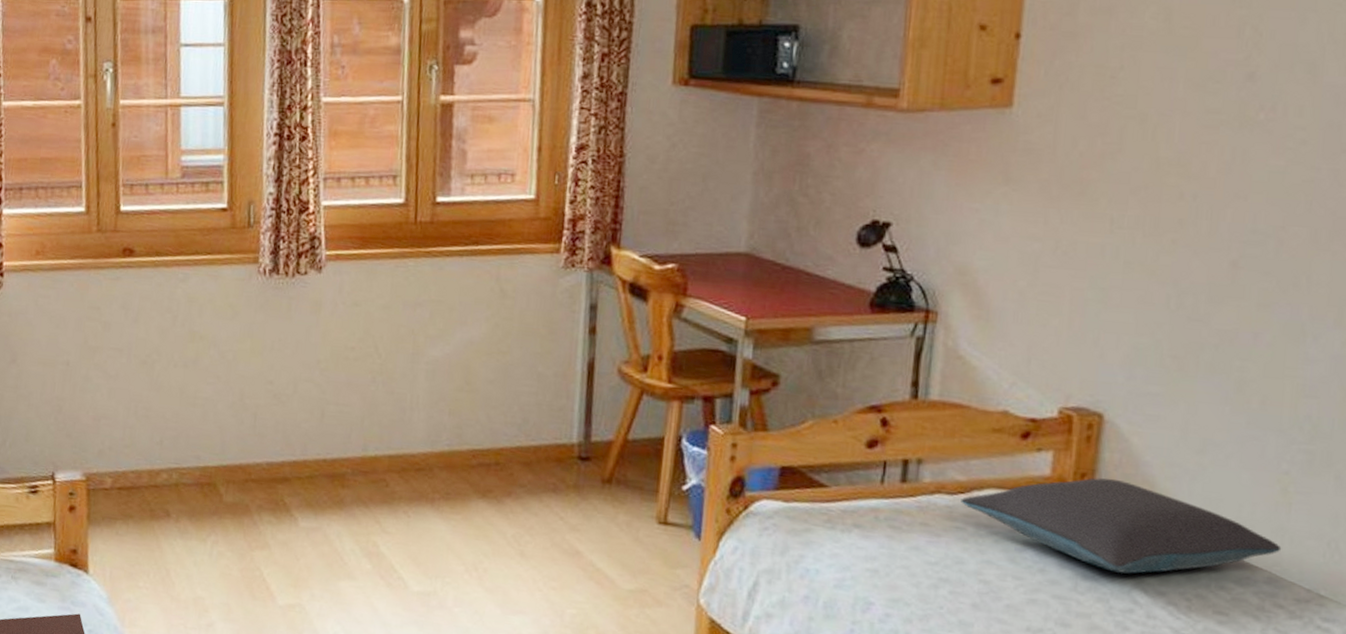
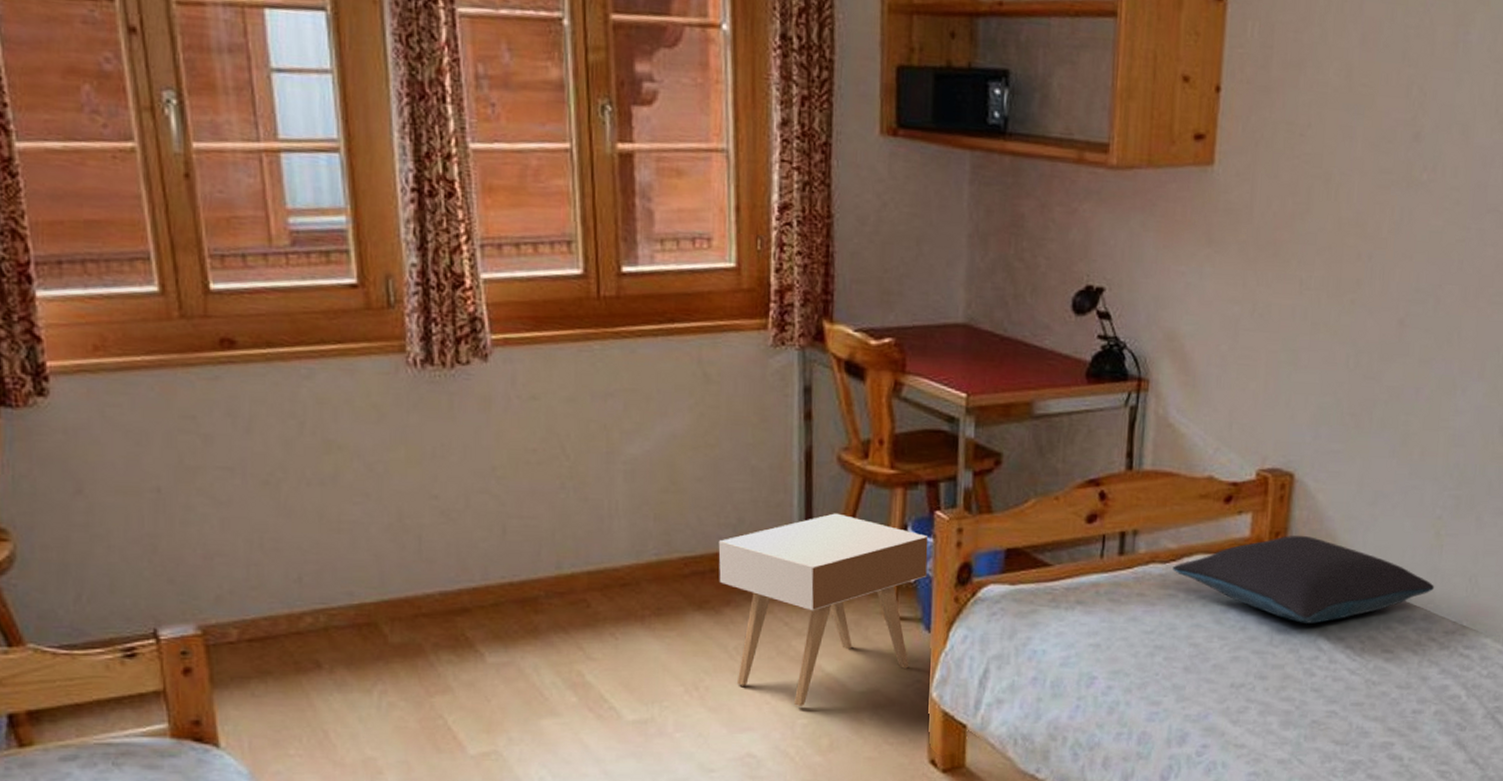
nightstand: none [502,420,702,597] -> present [718,513,929,706]

